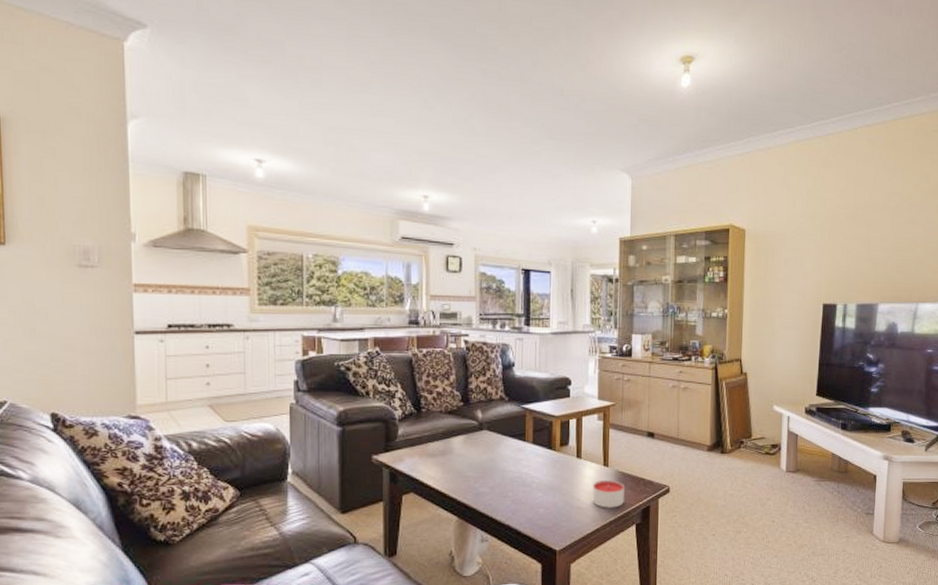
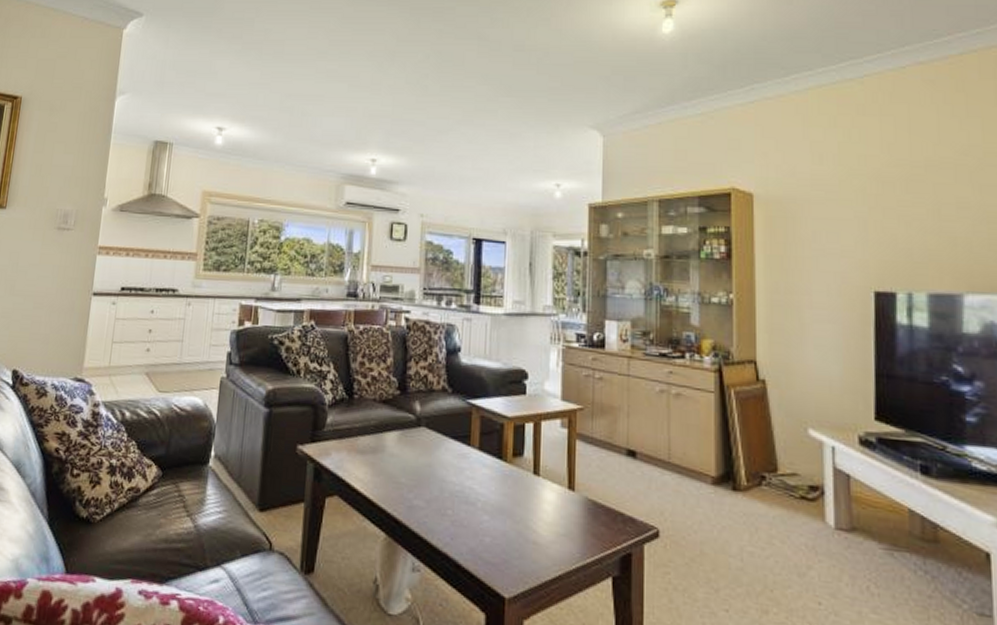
candle: present [592,479,624,508] -> none [553,507,596,550]

